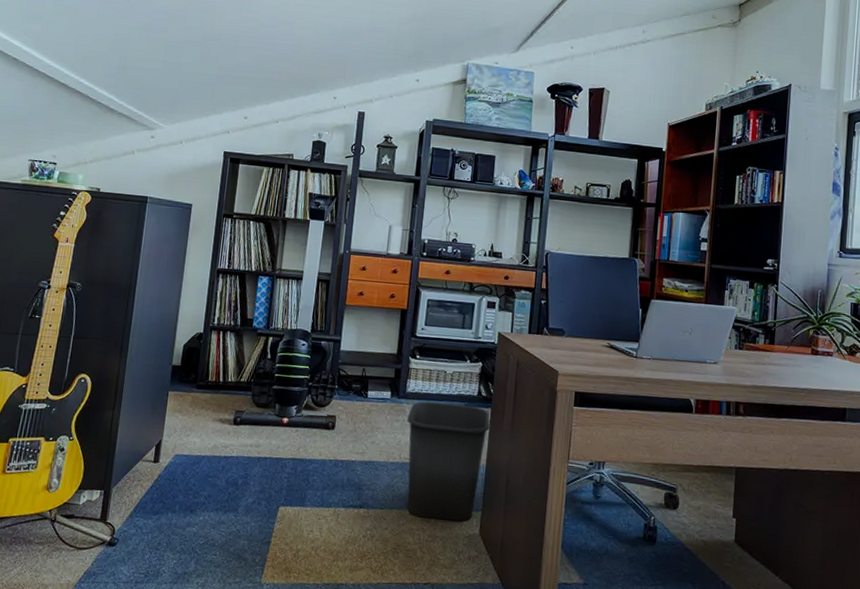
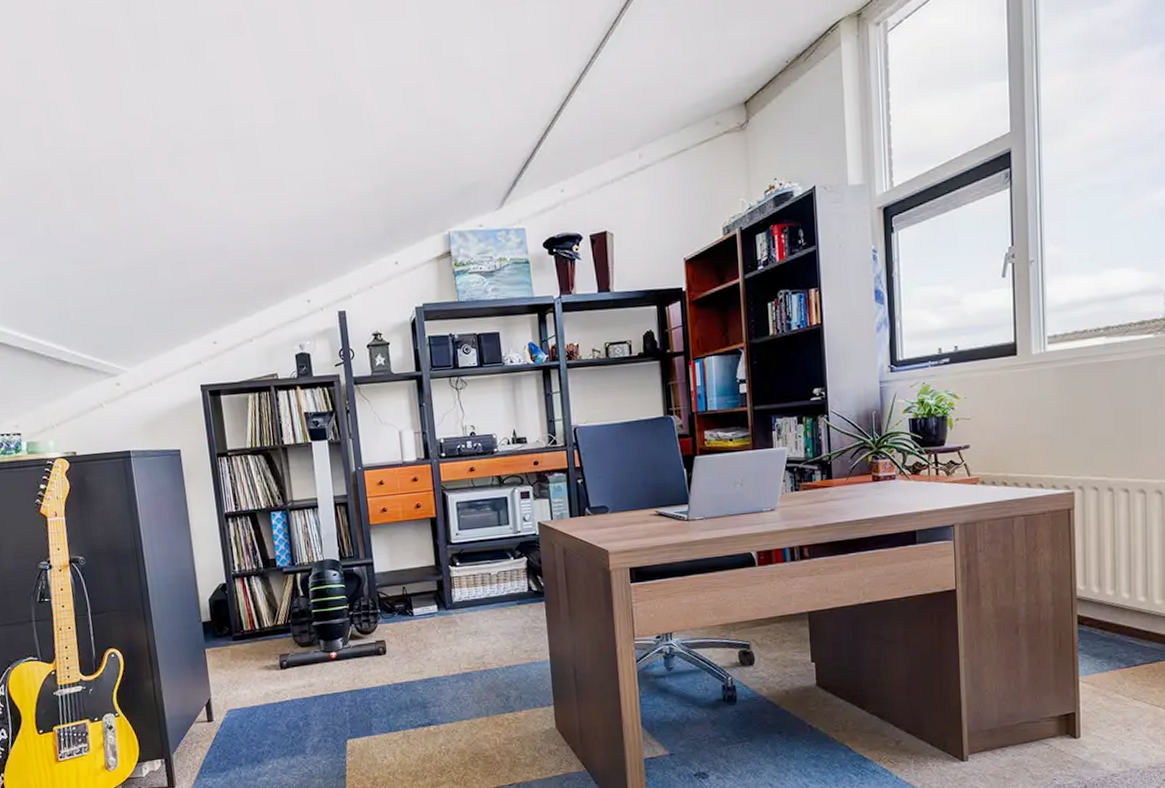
waste bin: present [407,401,491,522] -> none [459,603,548,724]

